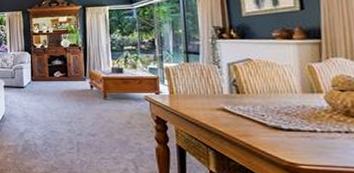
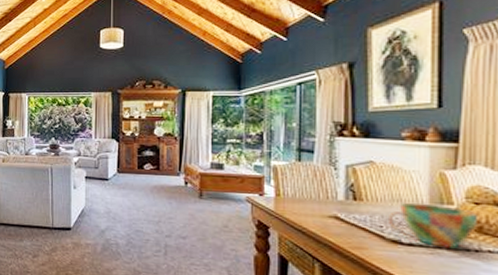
cup: none [269,92,345,131] -> present [389,202,479,249]

